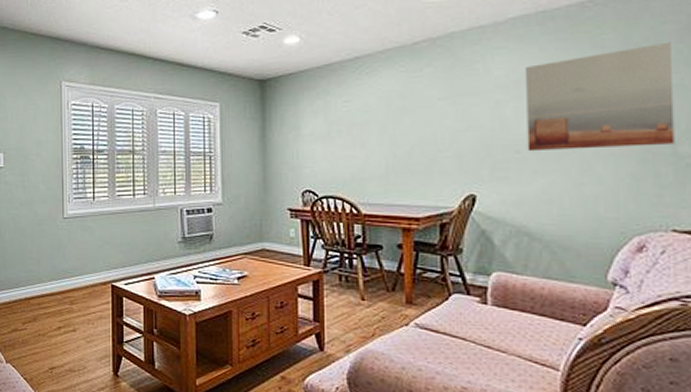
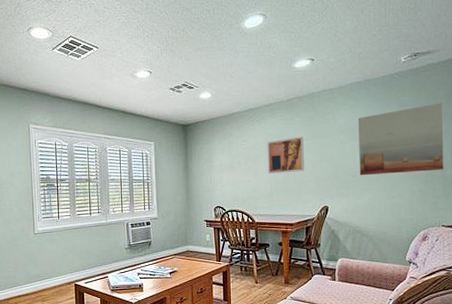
wall art: none [381,94,438,147] -> present [267,136,304,174]

